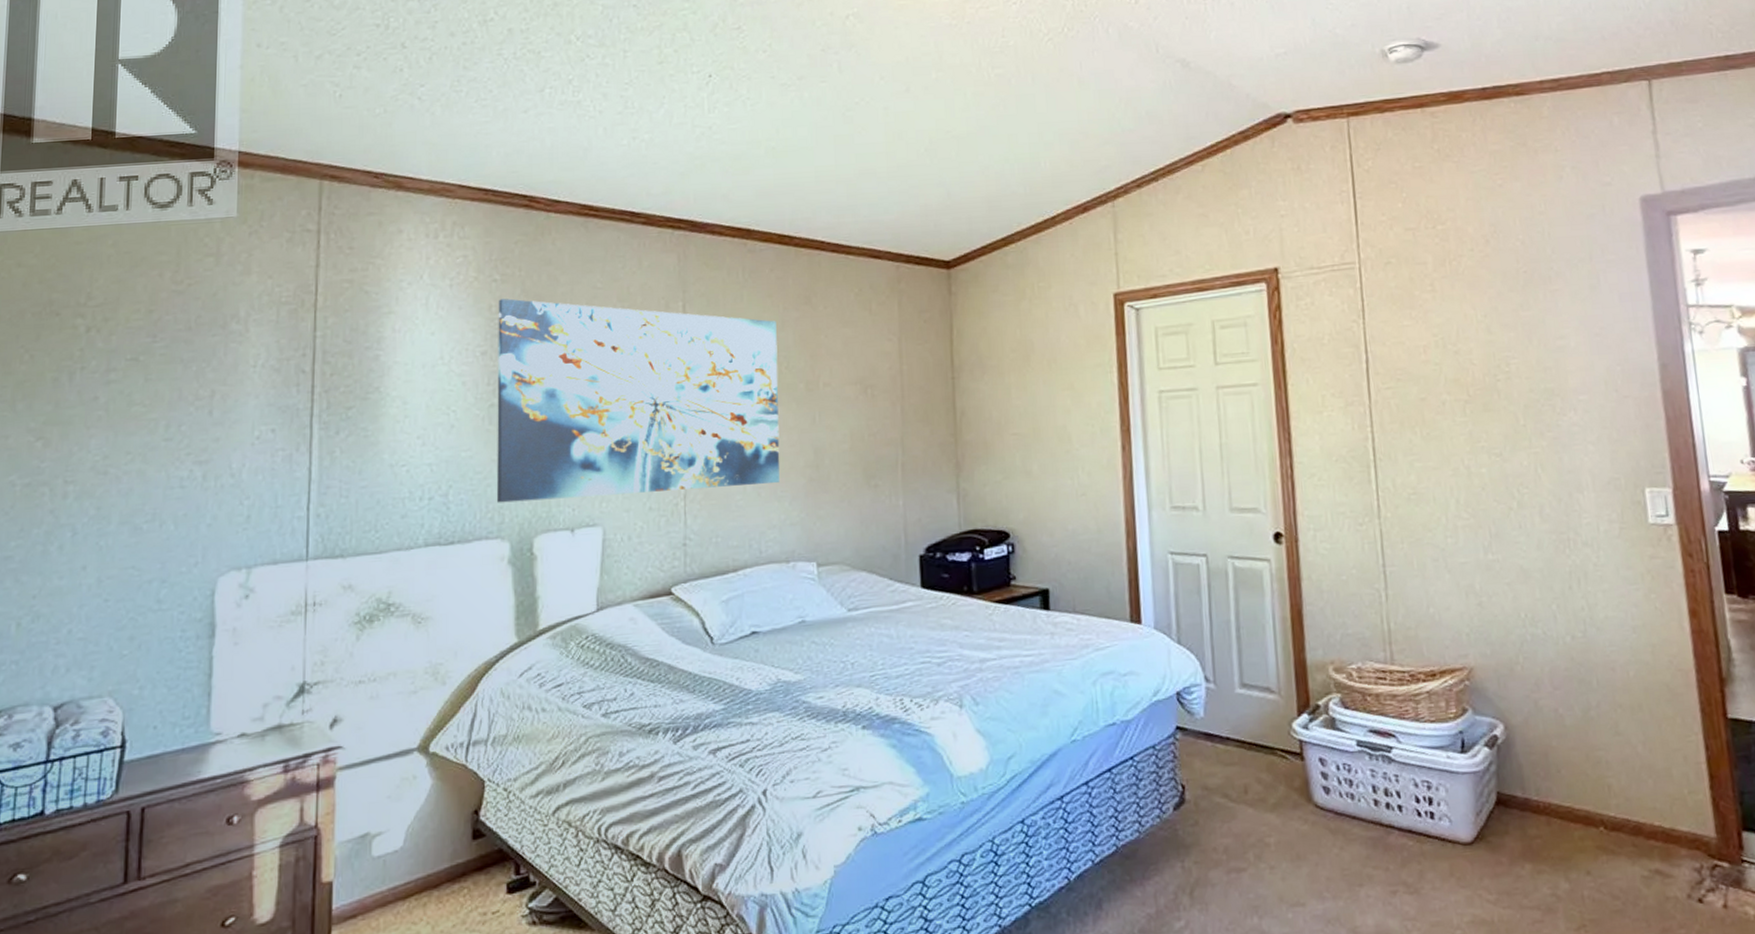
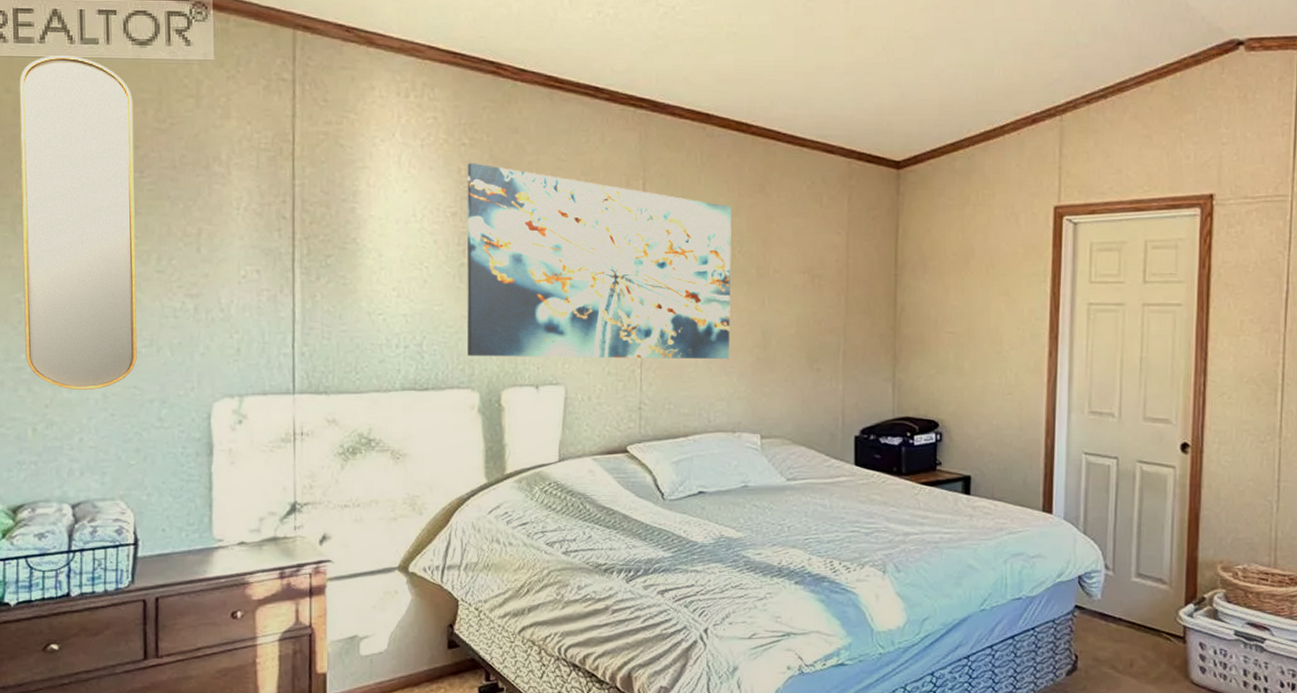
home mirror: none [15,224,150,576] -> present [19,55,137,390]

